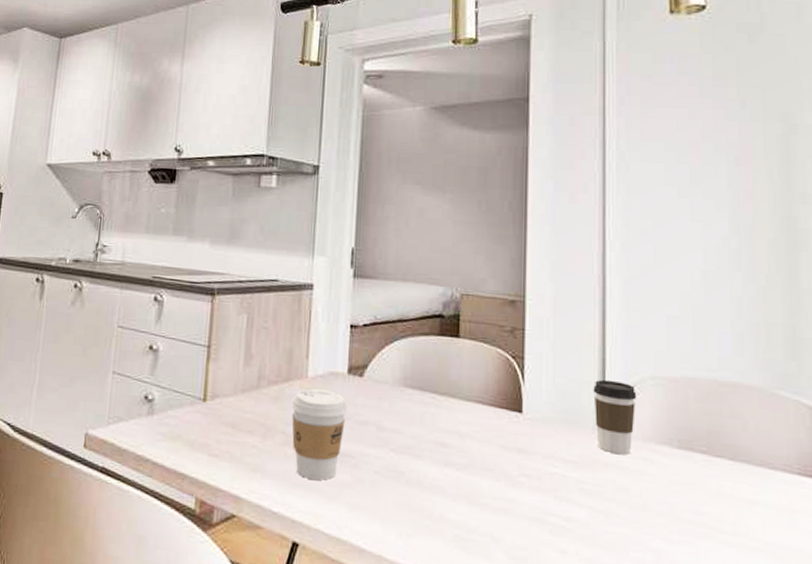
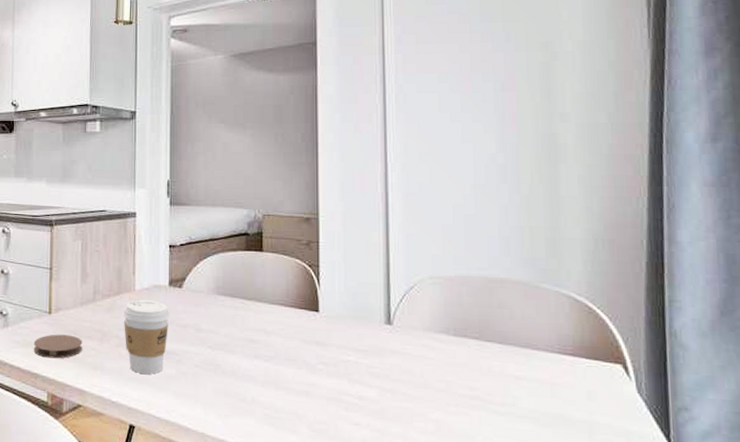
coaster: none [181,426,241,457] -> present [33,334,82,359]
coffee cup: present [593,379,637,456] -> none [379,281,418,344]

